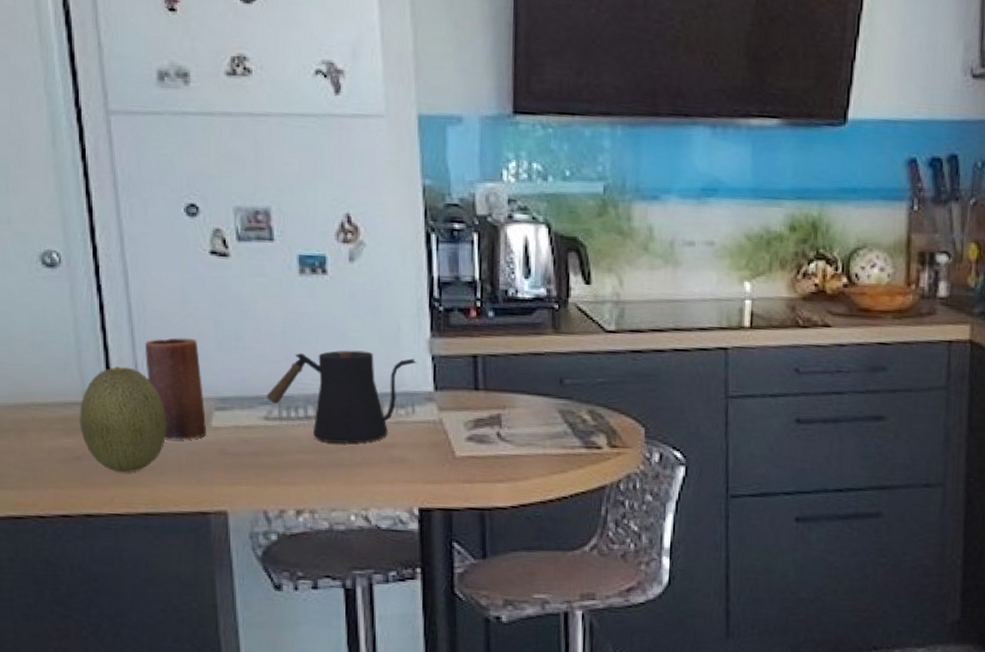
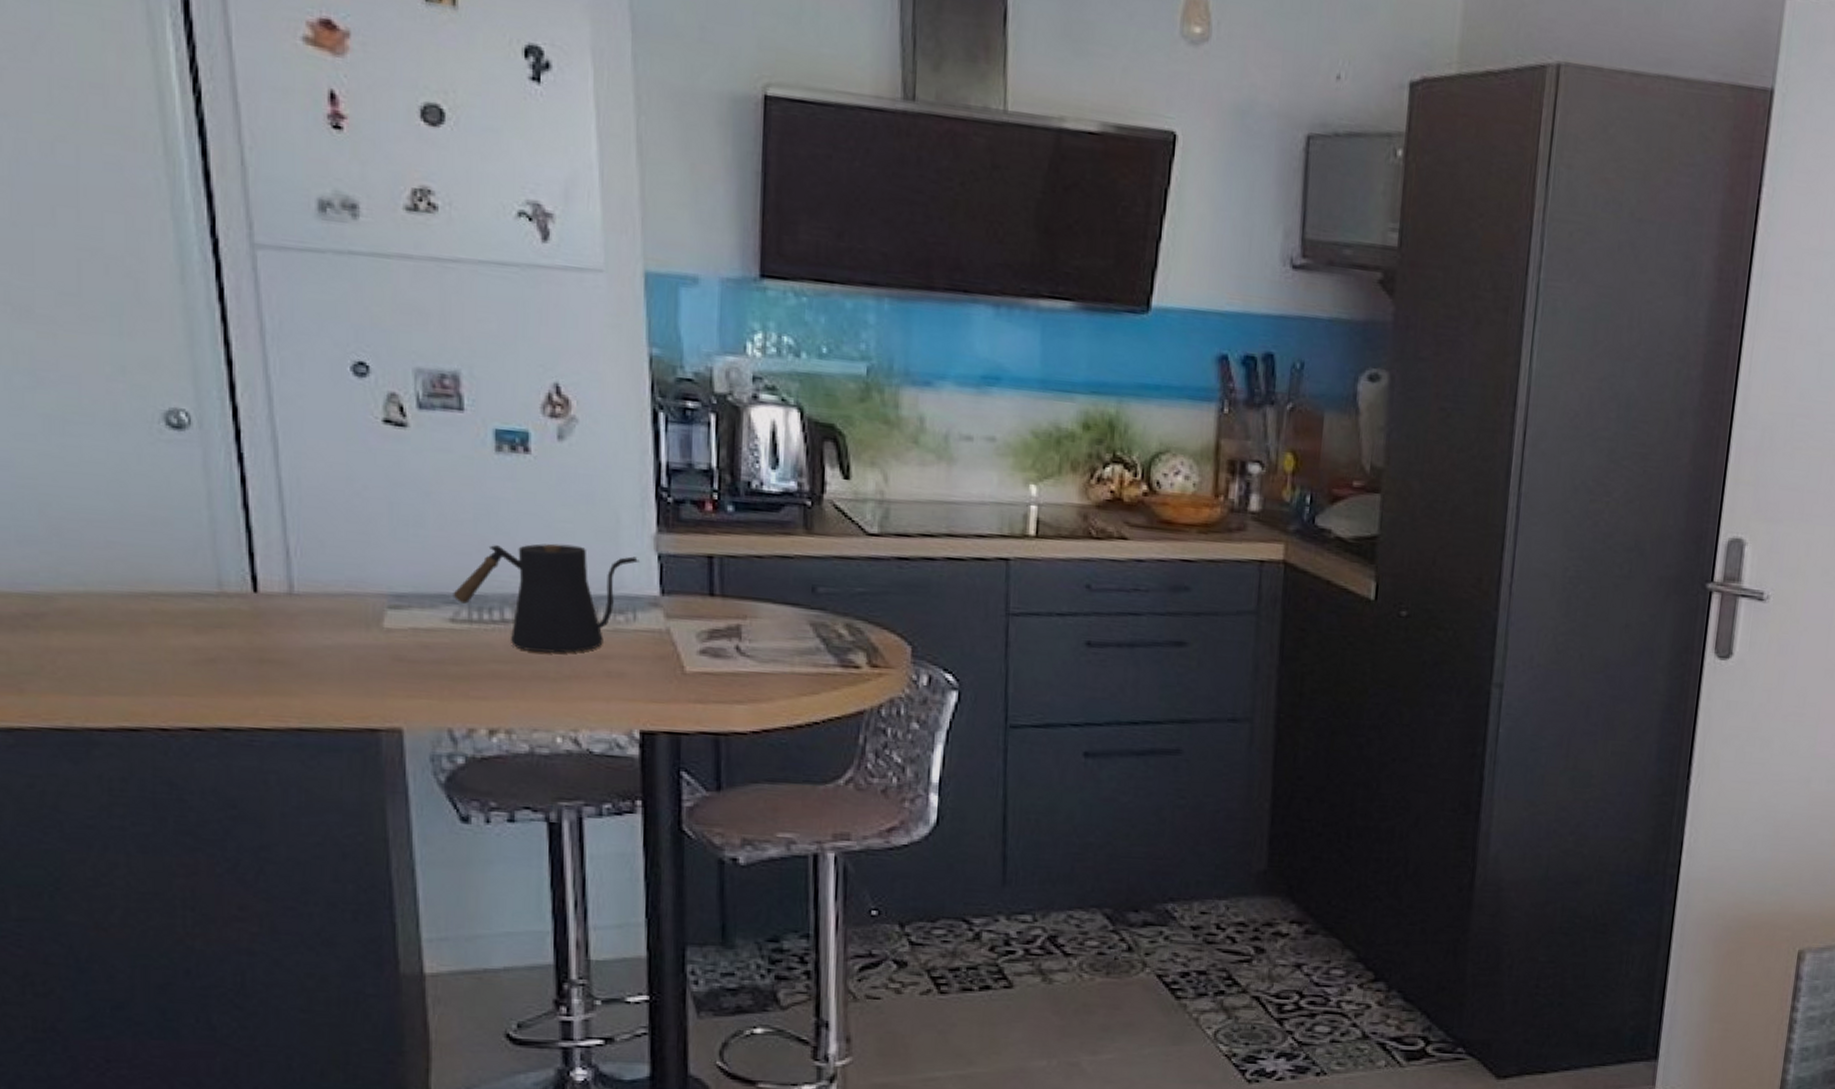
fruit: present [80,366,167,473] -> none [214,552,327,680]
candle: present [145,338,206,440] -> none [299,520,376,643]

